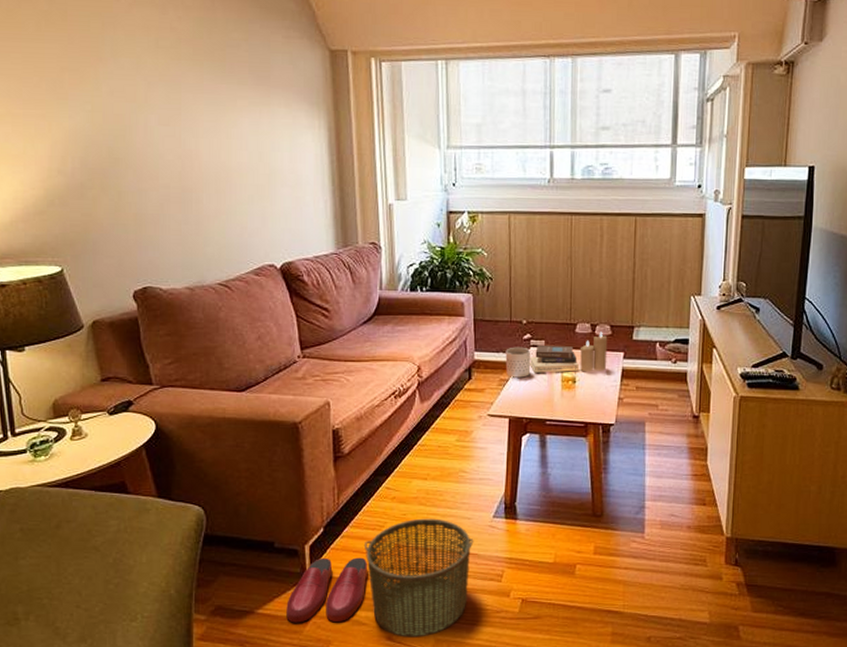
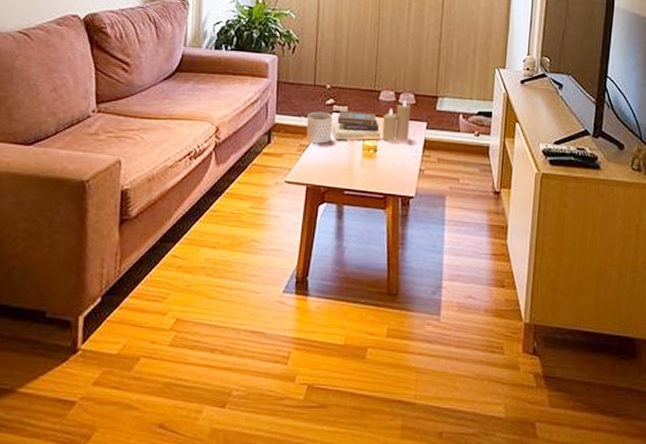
slippers: present [286,557,368,623] -> none [50,330,146,406]
basket: present [363,518,474,637] -> none [142,290,261,426]

